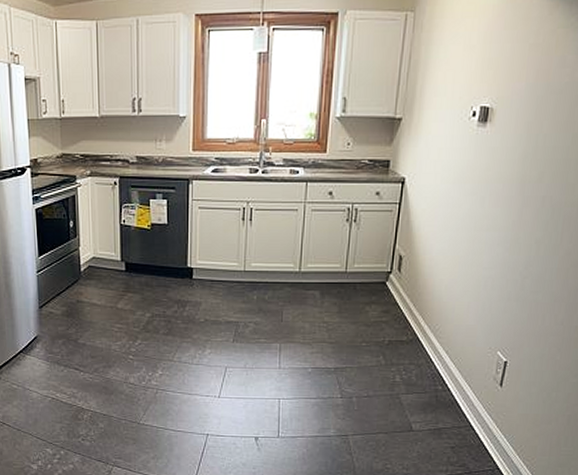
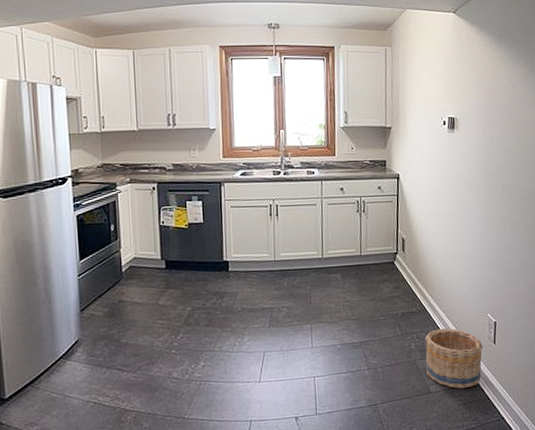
basket: none [410,363,486,432] -> present [425,328,483,389]

